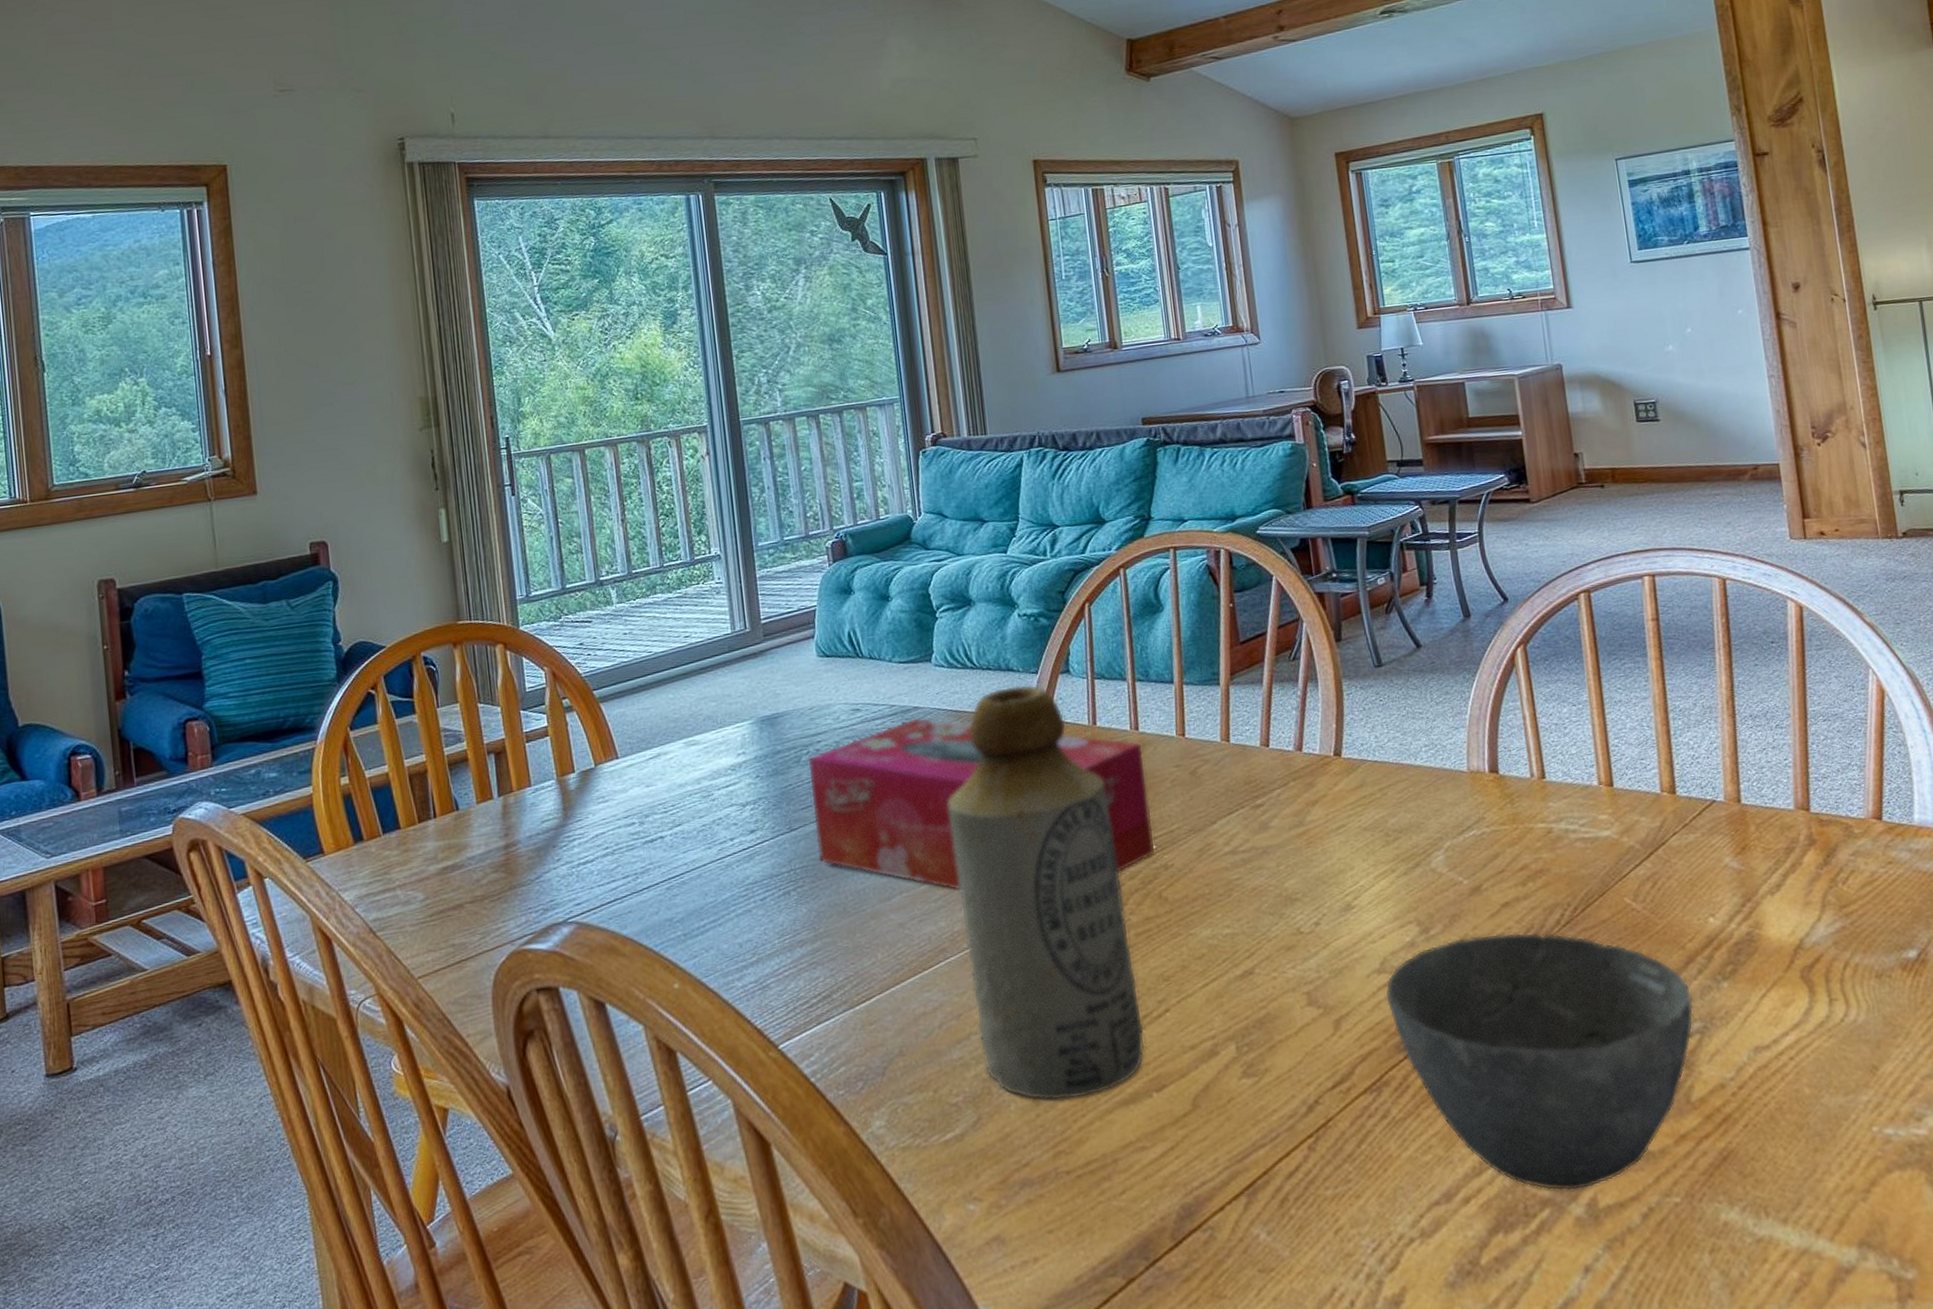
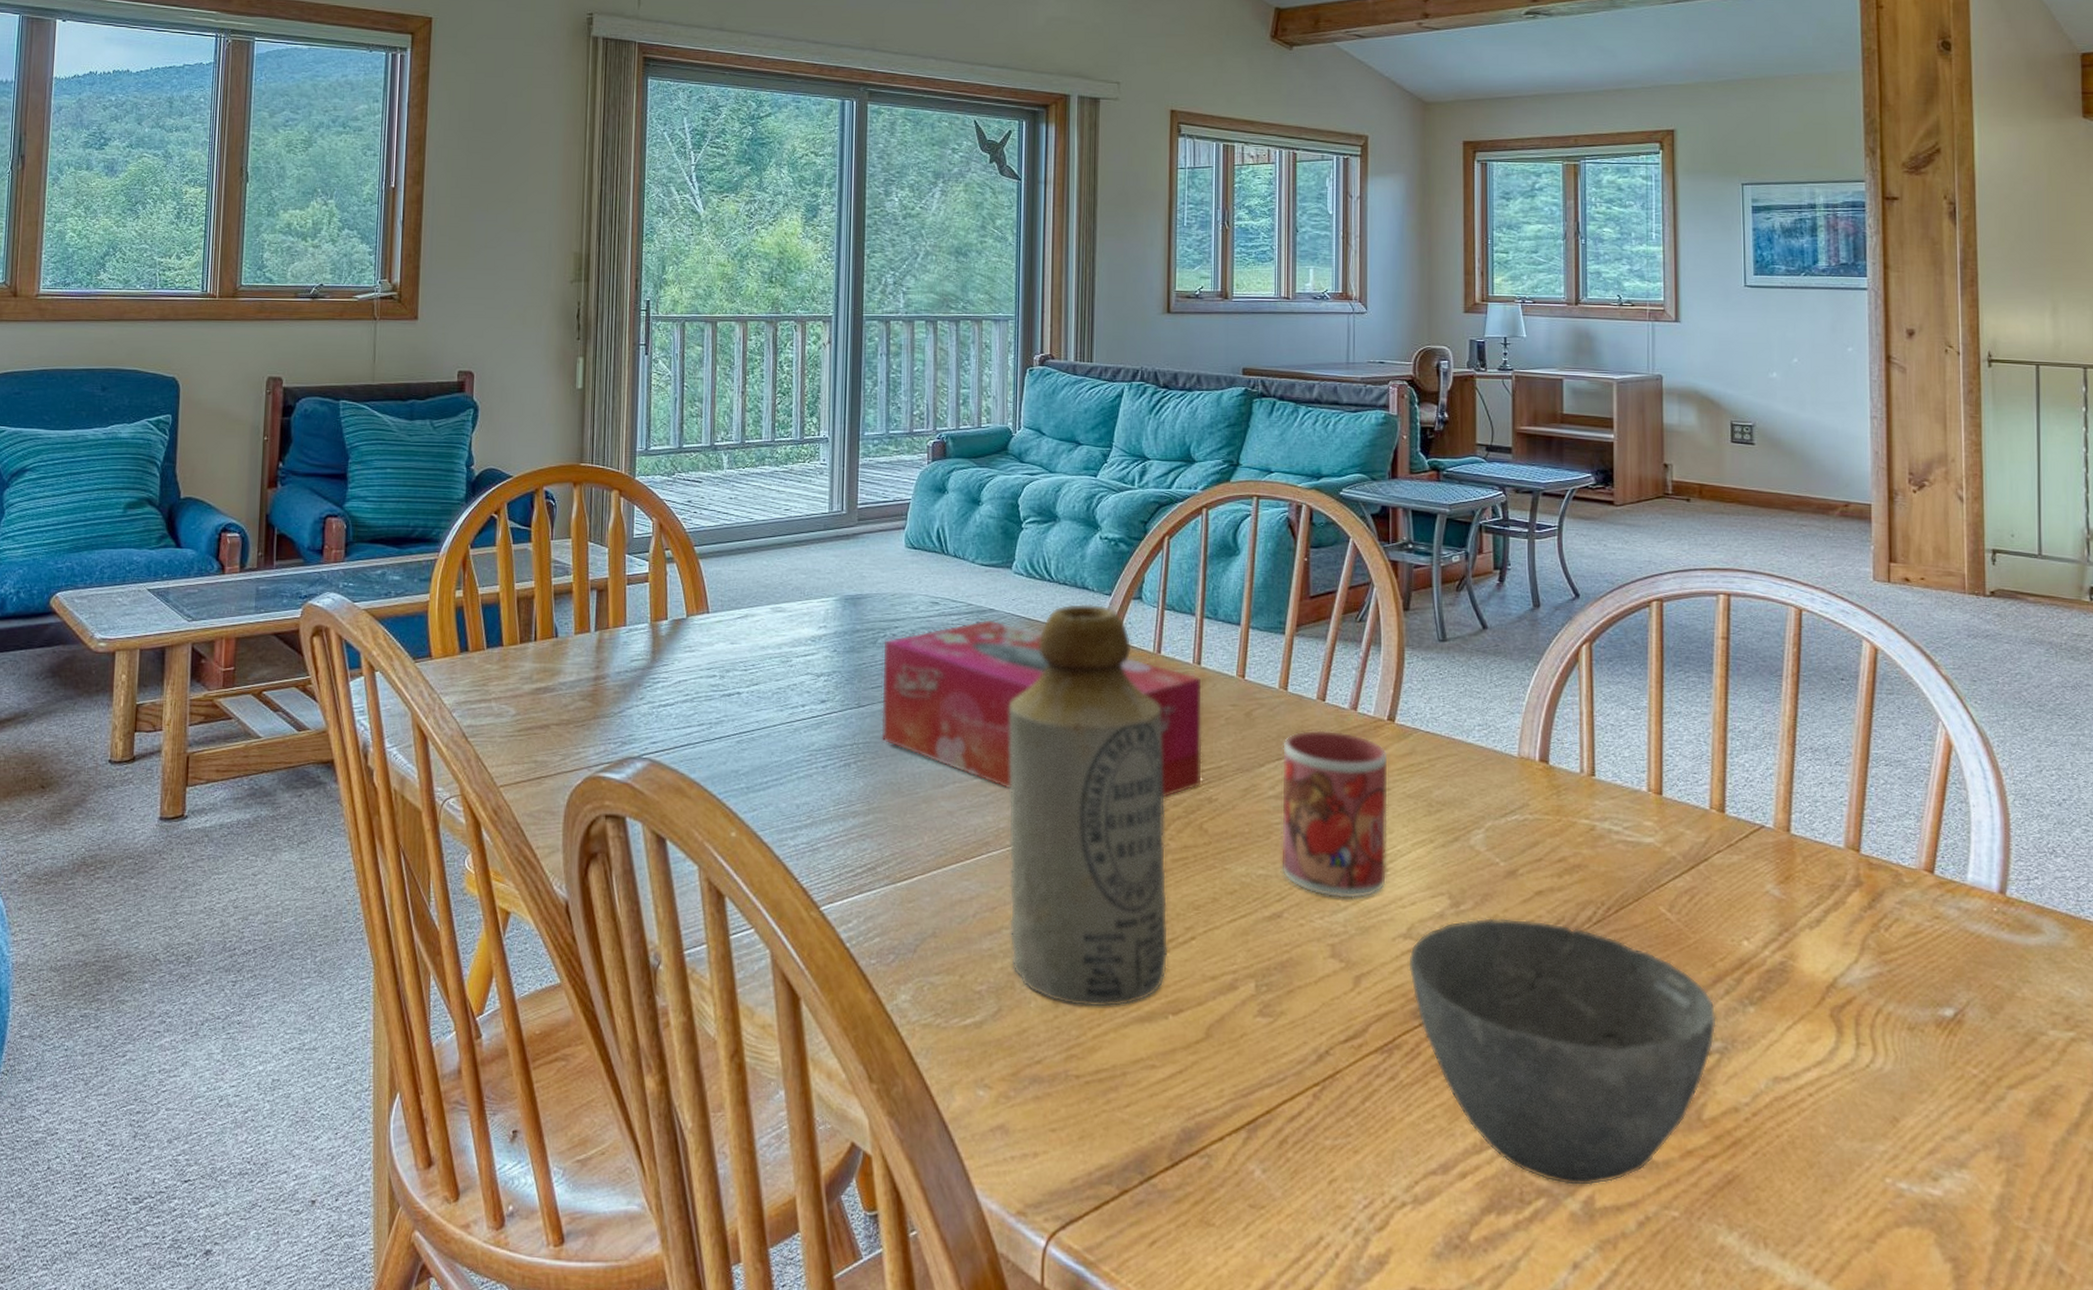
mug: none [1232,774,1354,945] -> present [1280,730,1388,898]

